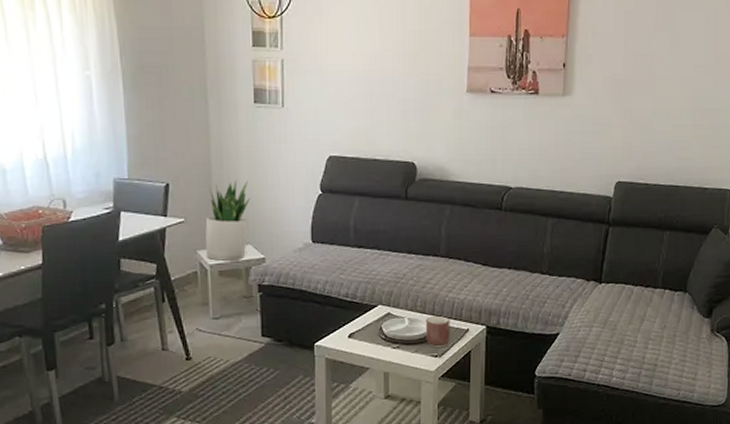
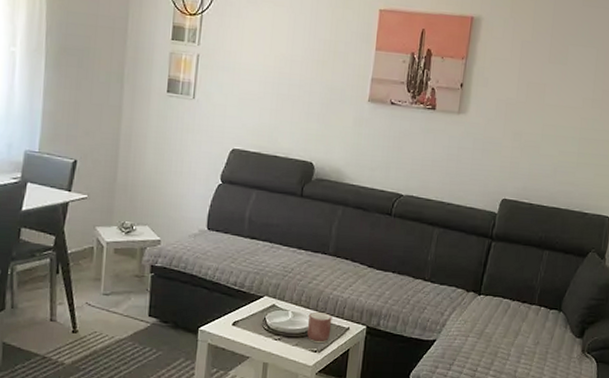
planter: present [205,179,250,261] -> none [104,162,153,240]

